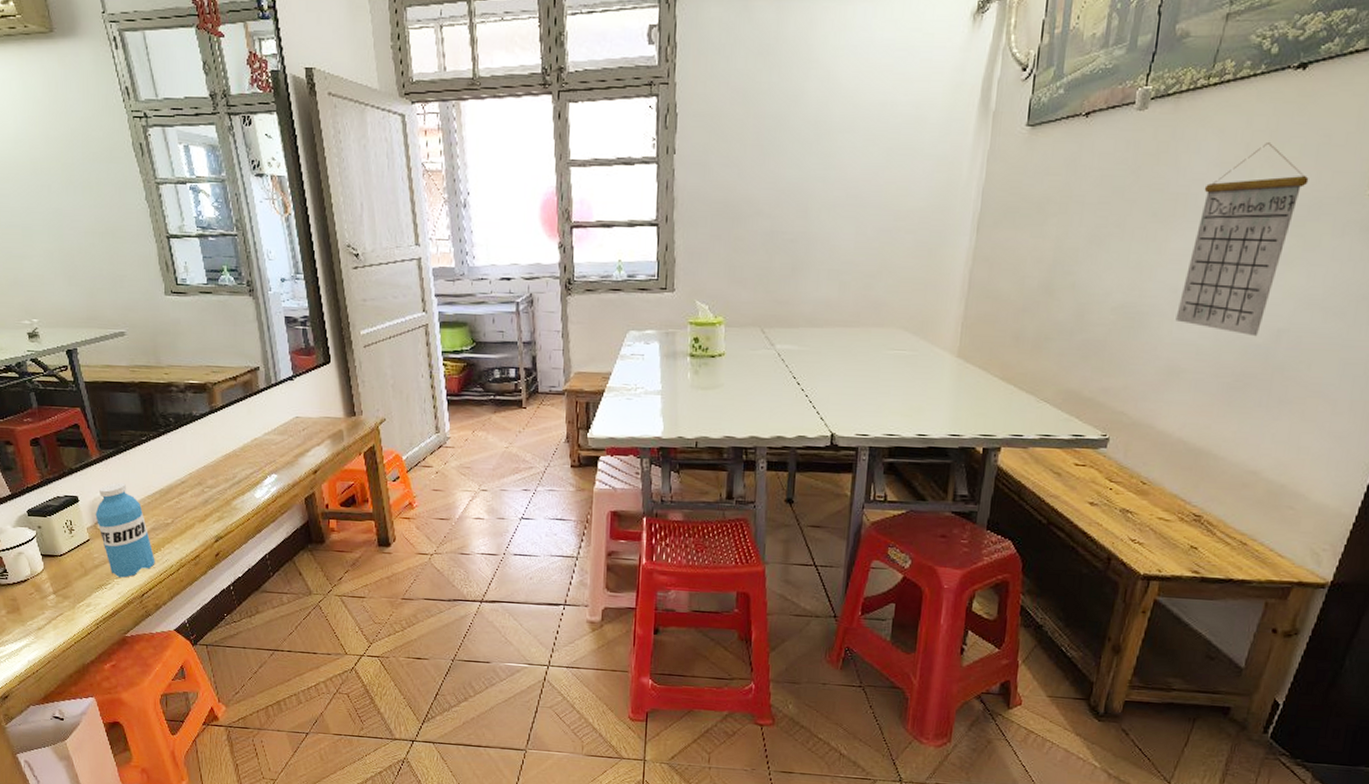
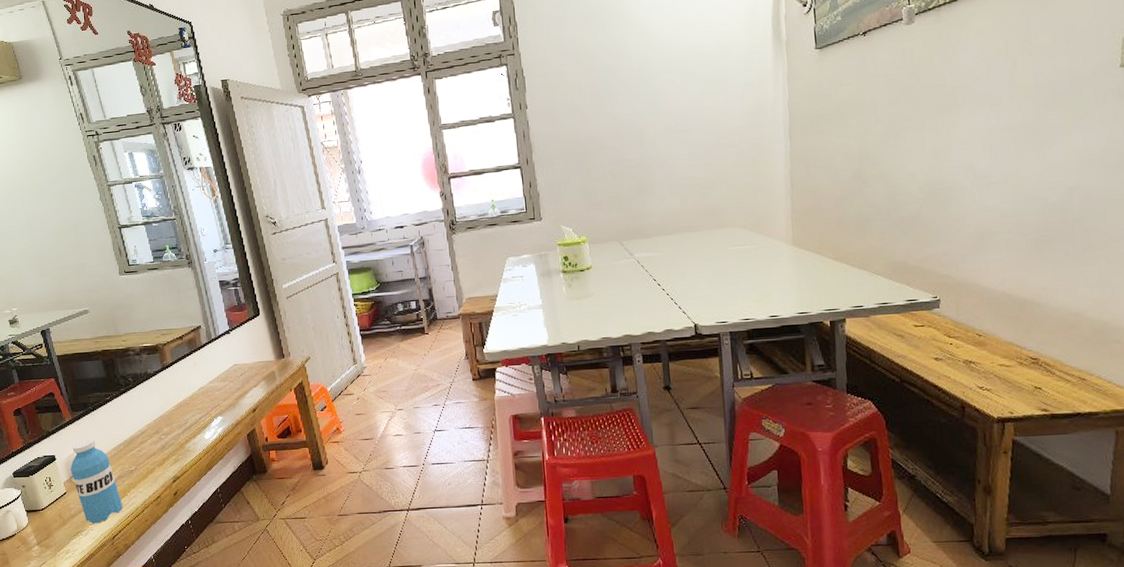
calendar: present [1175,143,1309,337] -> none [976,36,1065,197]

